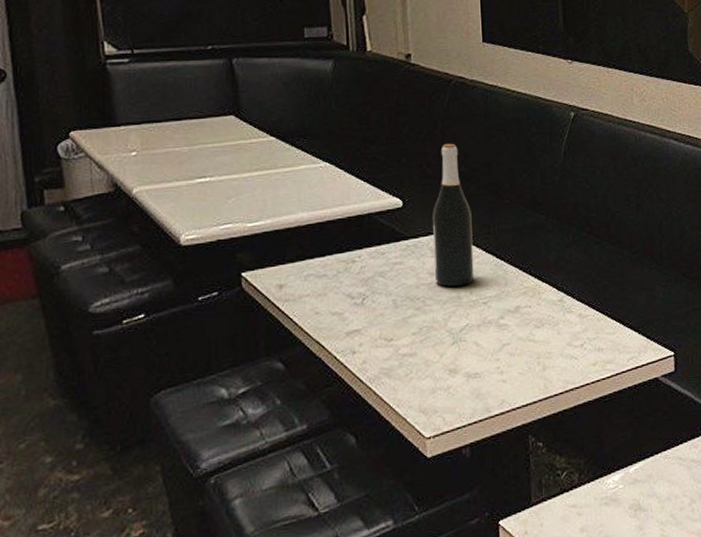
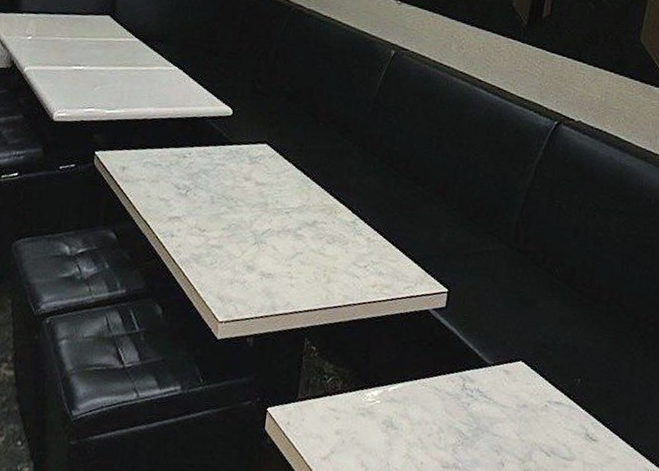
wine bottle: present [433,143,475,287] -> none [248,64,289,194]

